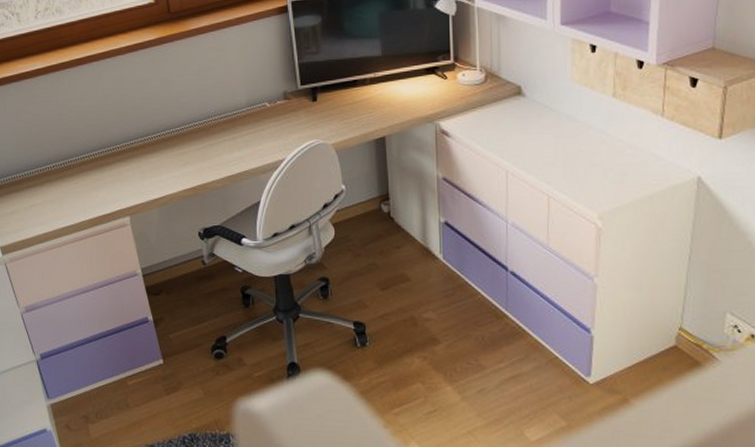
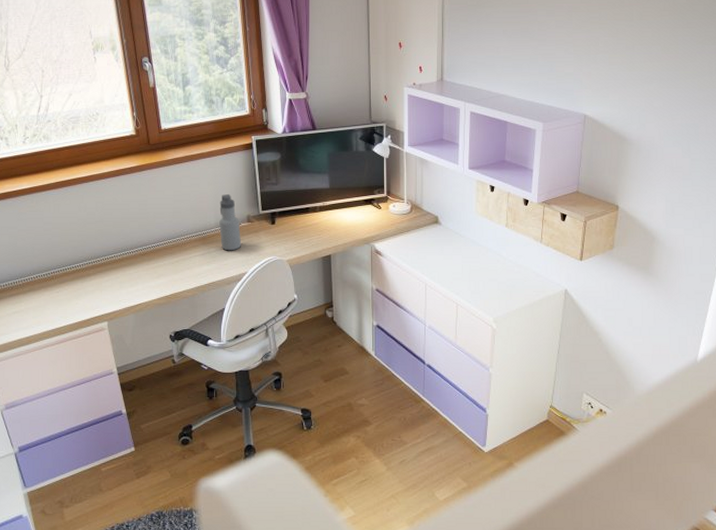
water bottle: none [251,66,278,134] -> present [219,193,242,251]

